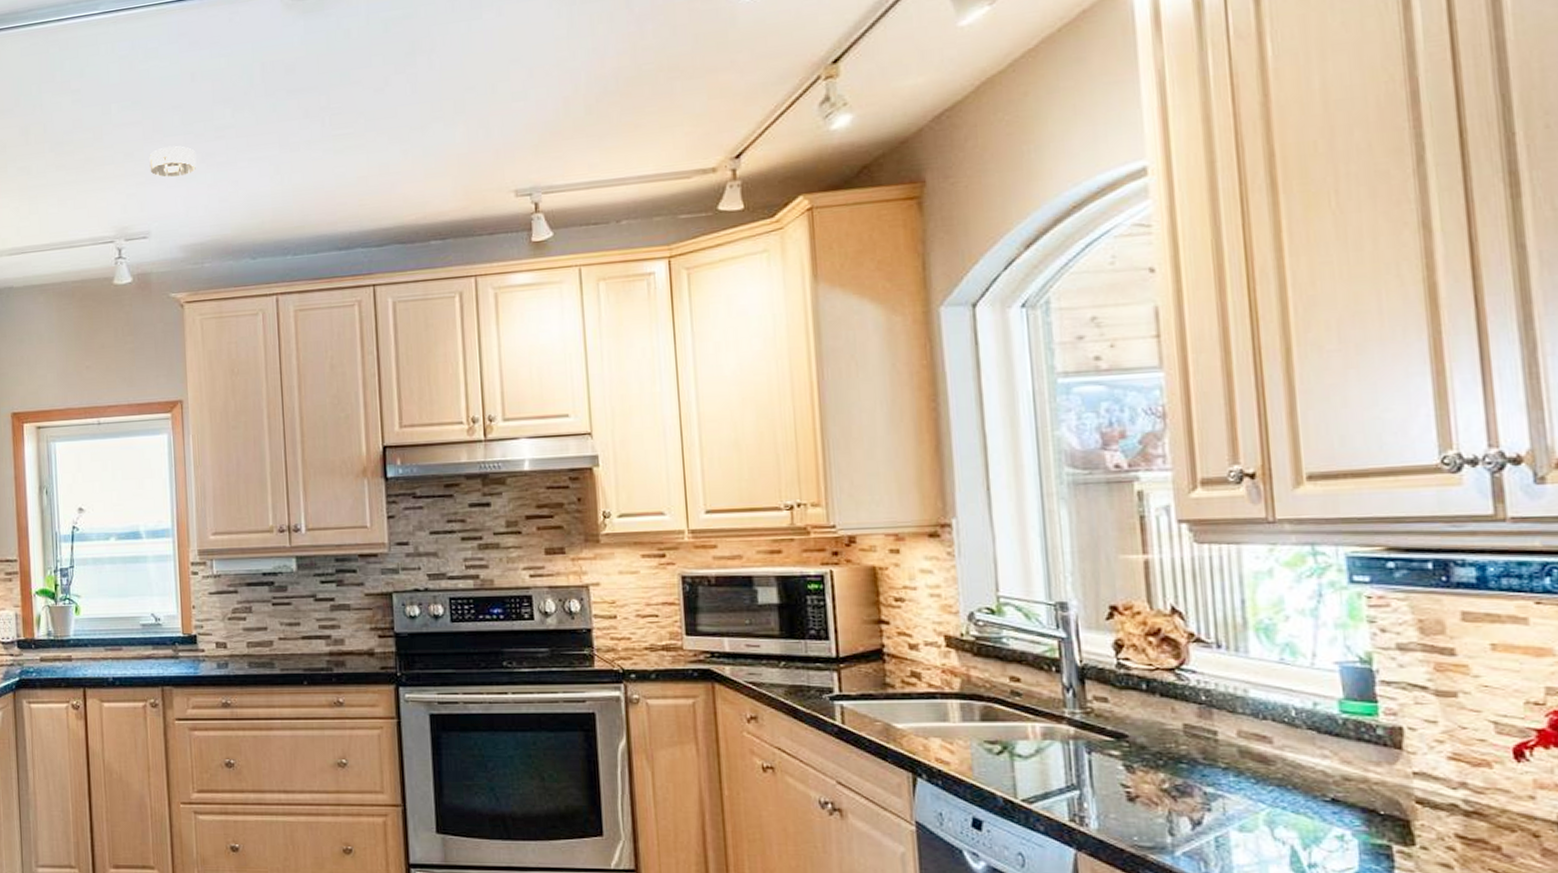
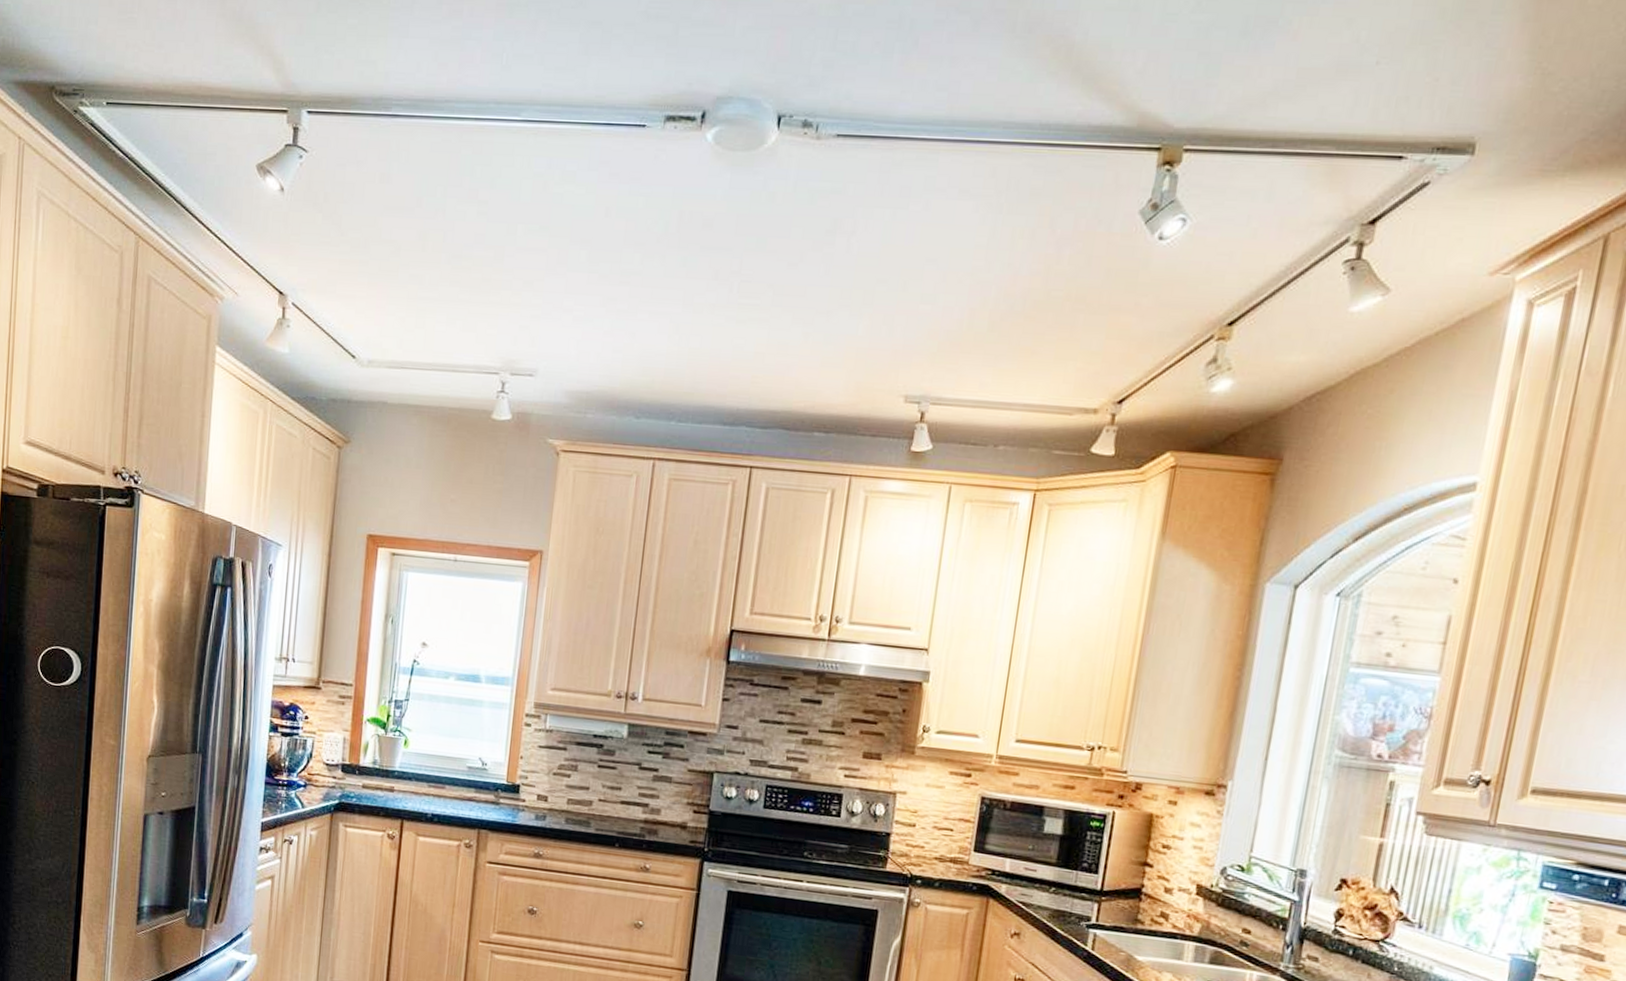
smoke detector: present [149,145,196,177] -> none [547,282,597,317]

